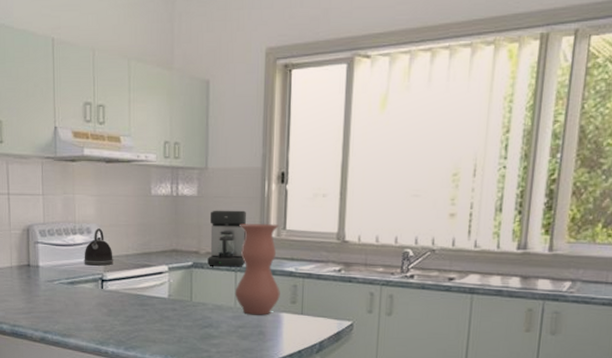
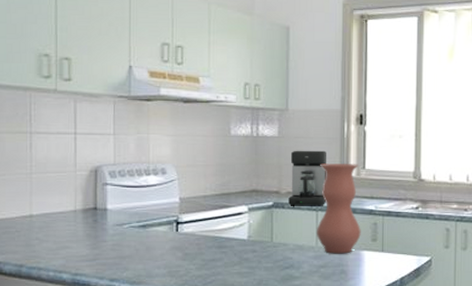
kettle: present [84,228,113,266] -> none [157,169,190,208]

